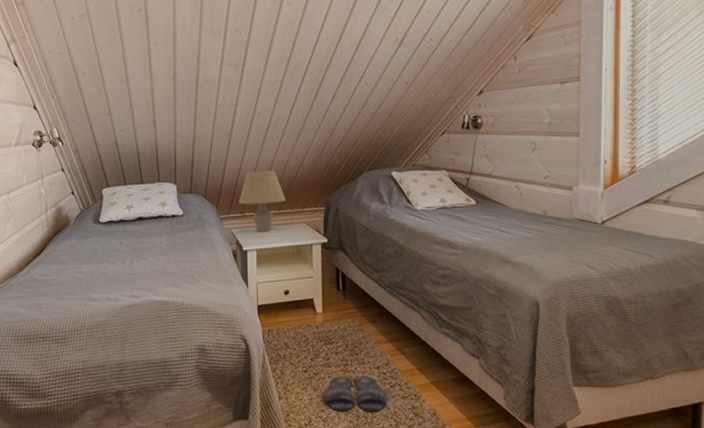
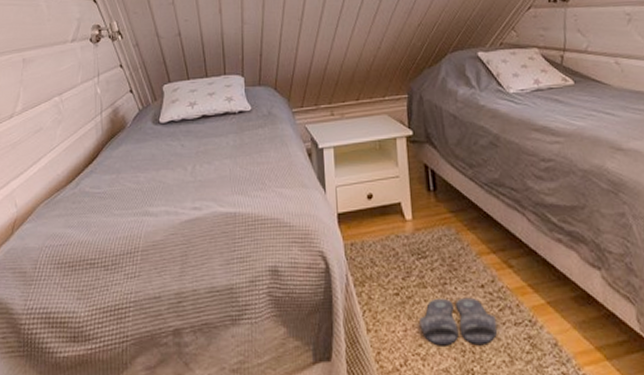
table lamp: present [239,170,286,232] -> none [312,56,365,126]

